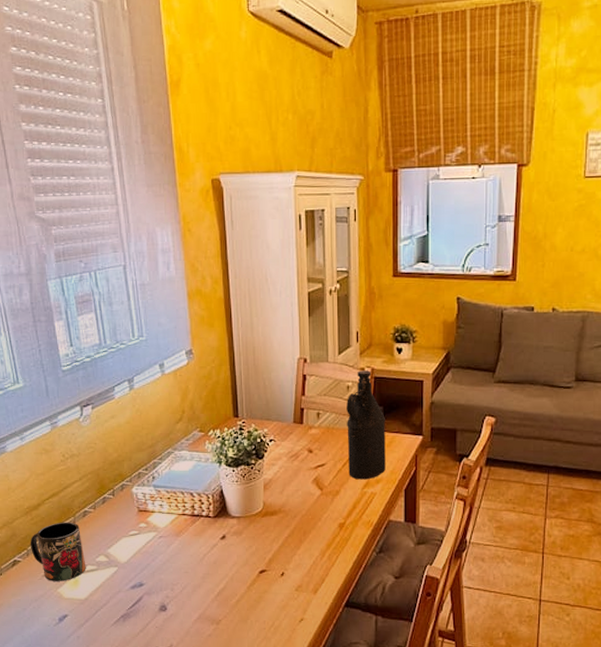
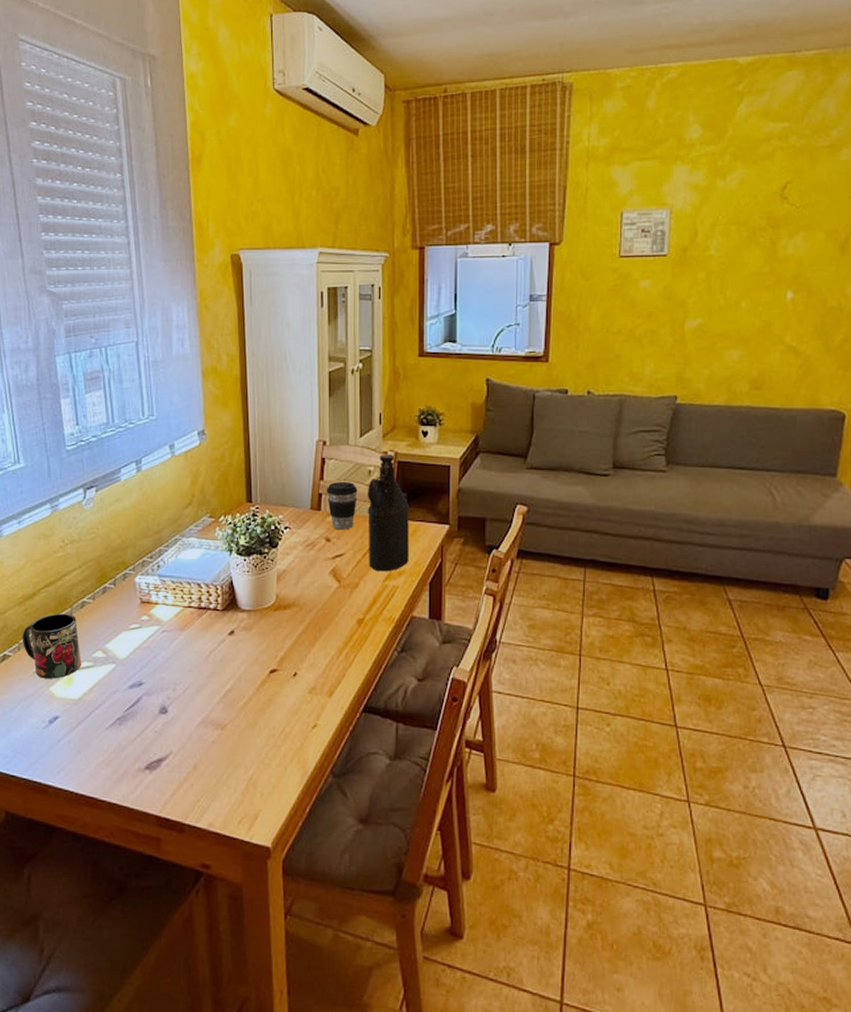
coffee cup: none [307,396,337,442] -> present [326,481,358,530]

